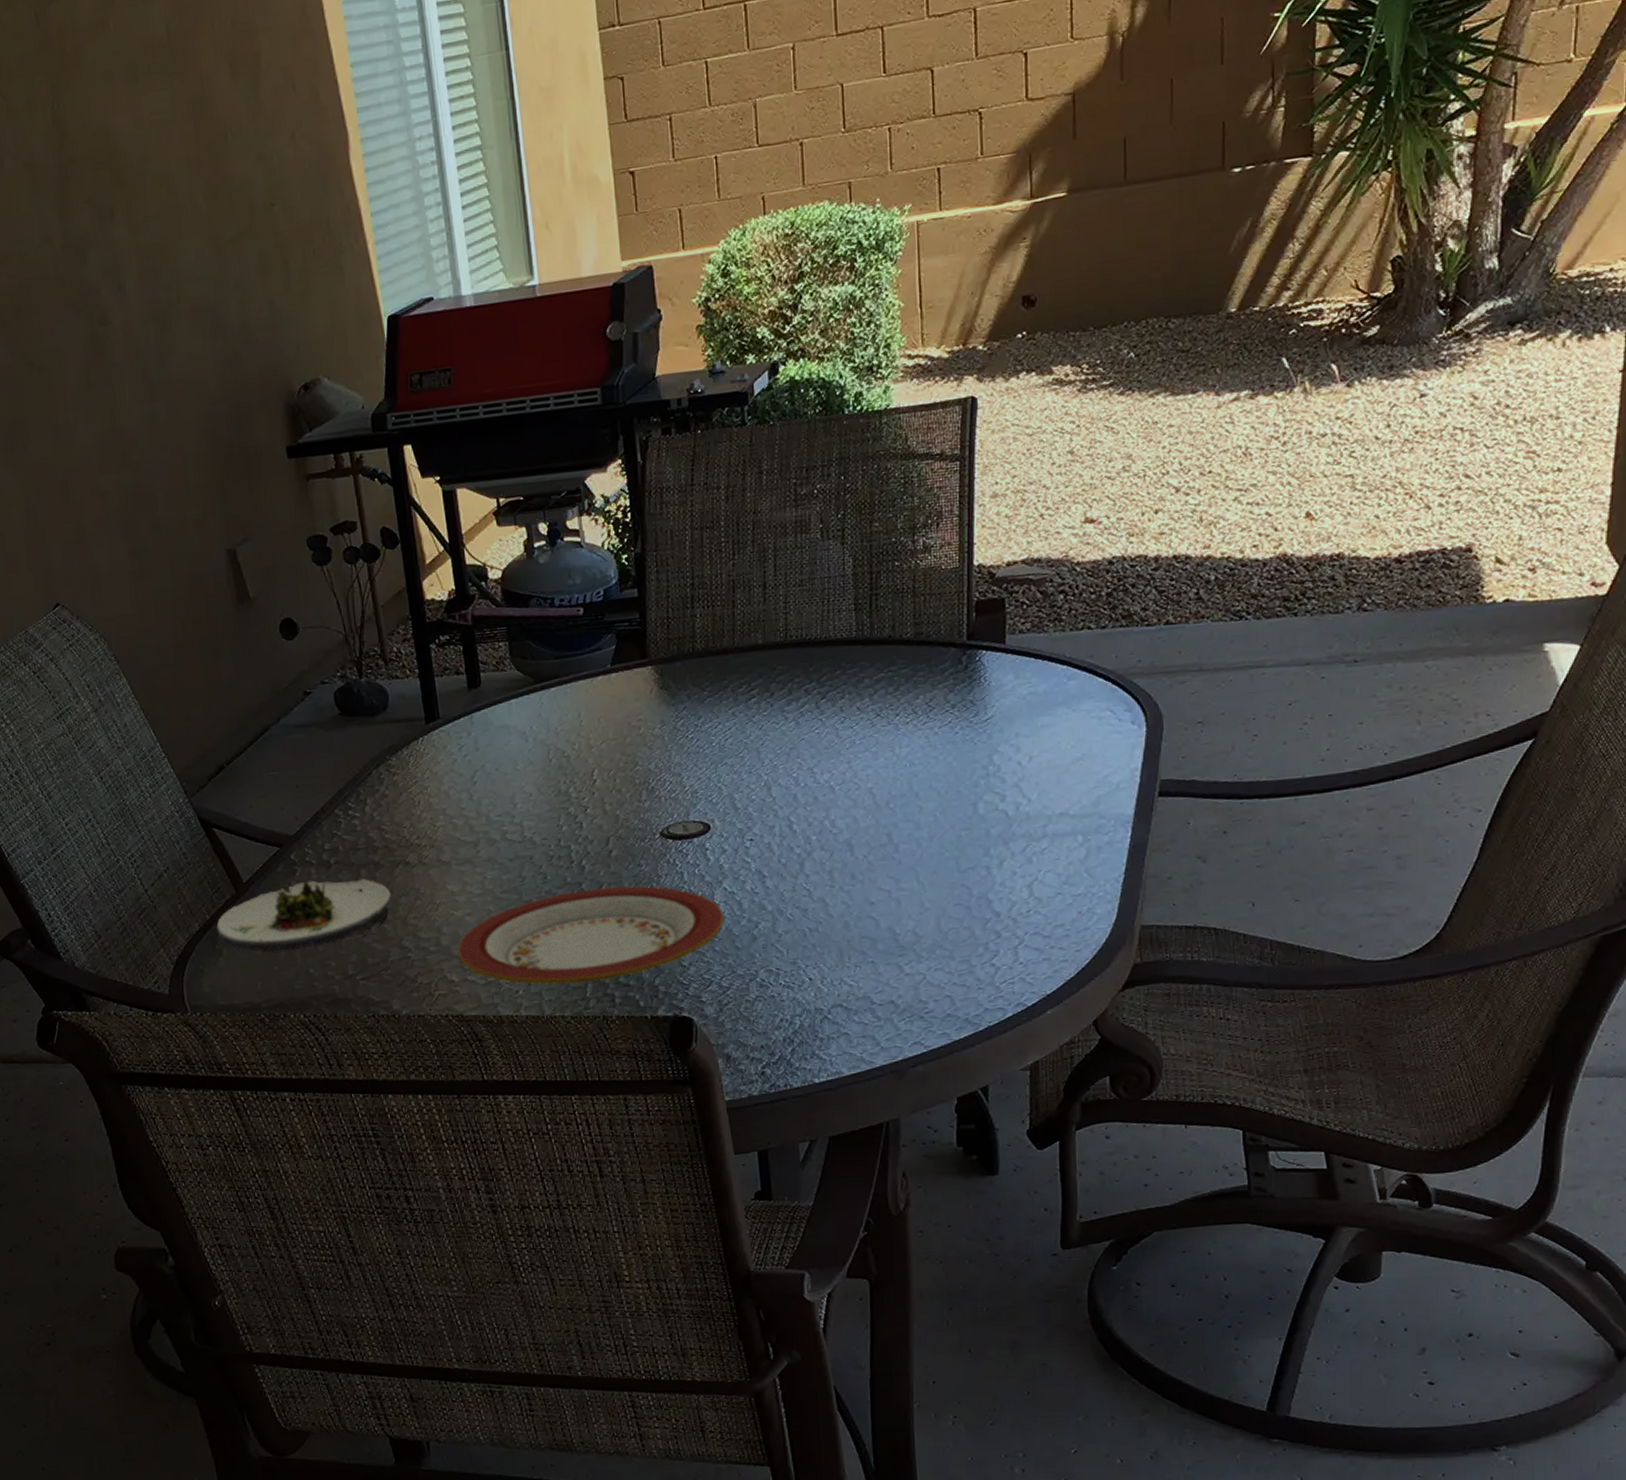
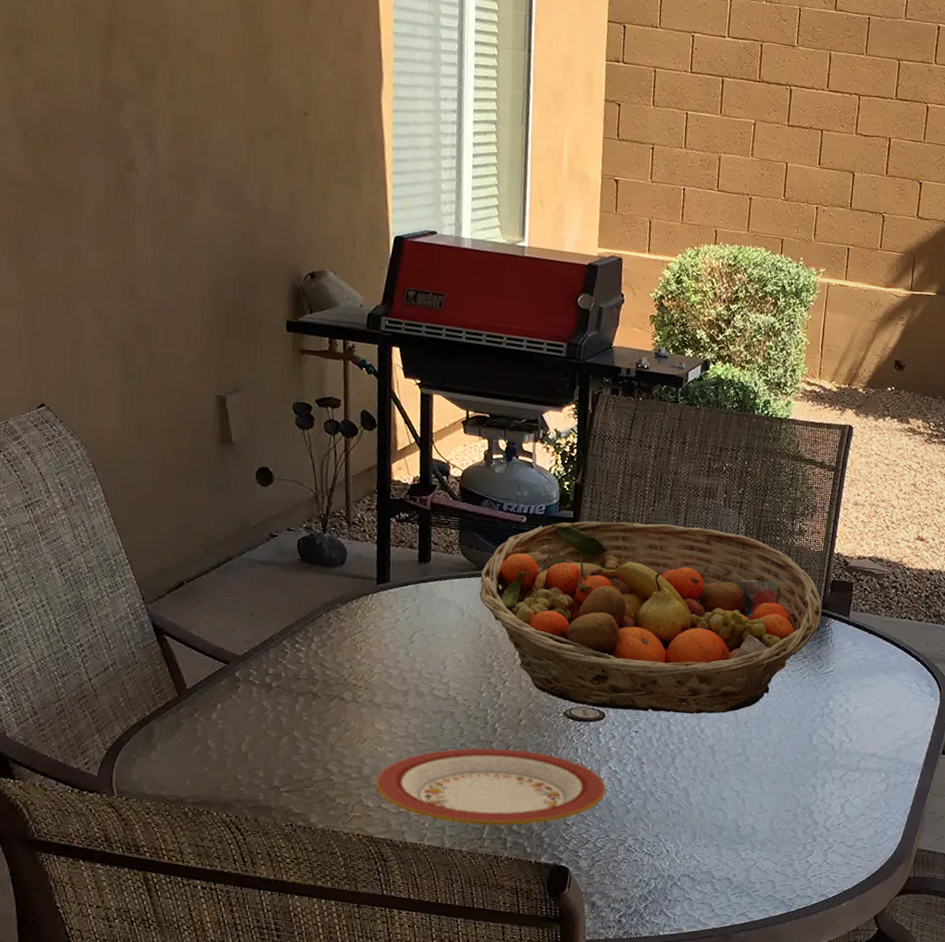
salad plate: present [216,879,392,954] -> none [154,697,325,758]
fruit basket: none [541,569,969,820] -> present [479,521,823,714]

